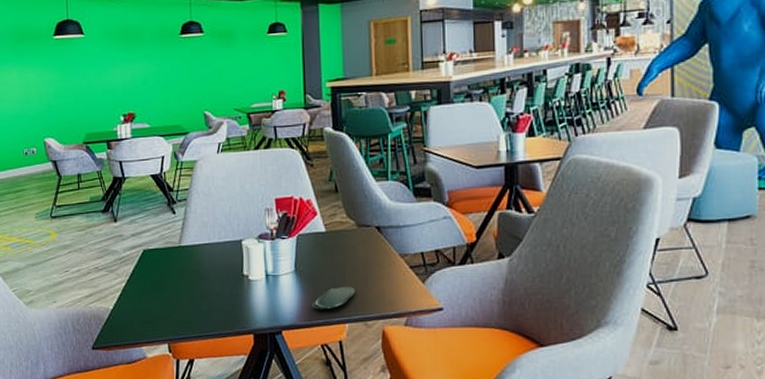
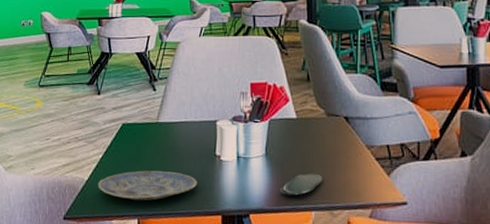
plate: none [124,295,226,326] -> present [98,170,197,201]

